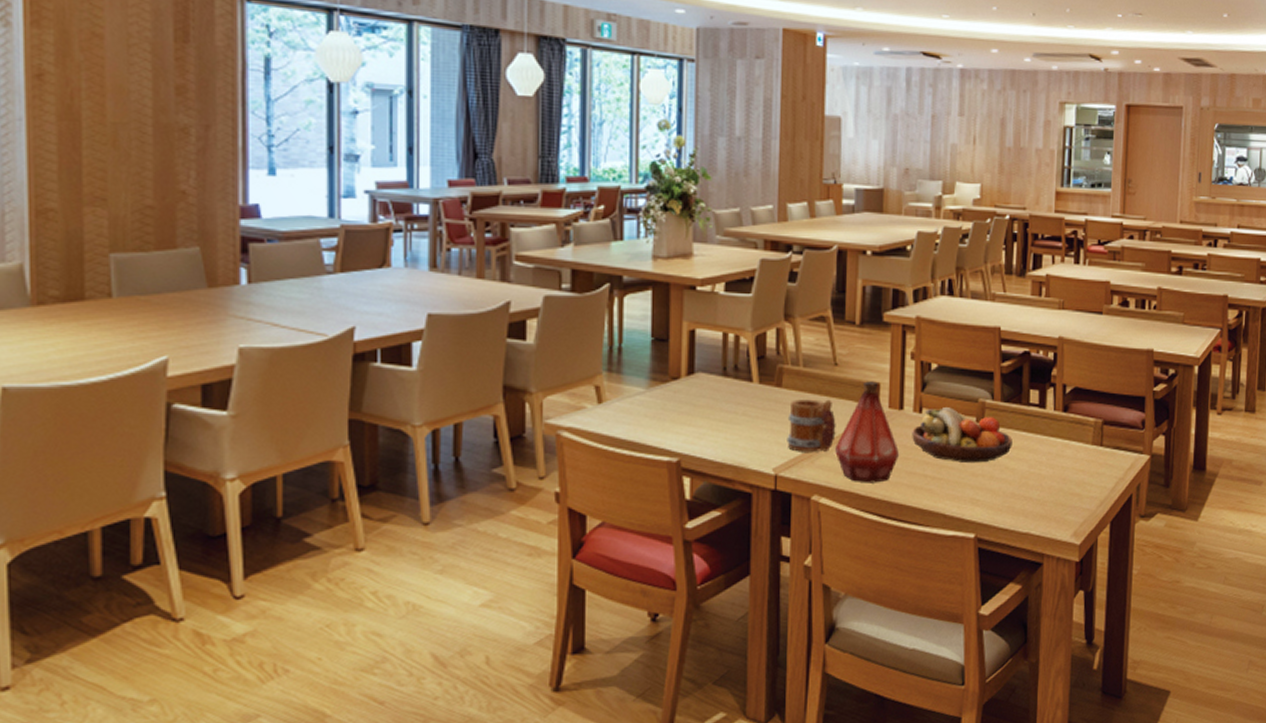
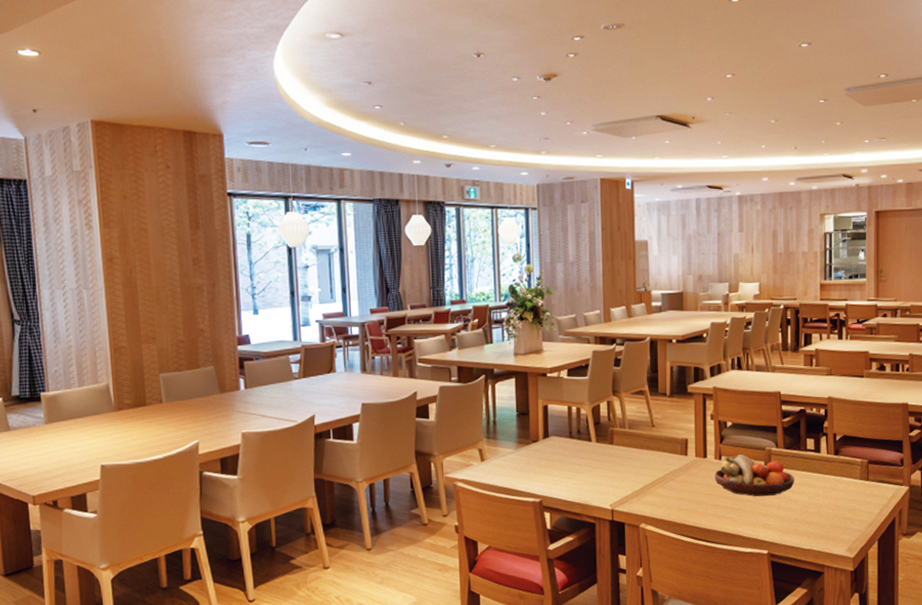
mug: present [787,399,836,452] -> none [619,452,656,492]
bottle: present [834,381,900,483] -> none [655,437,706,514]

